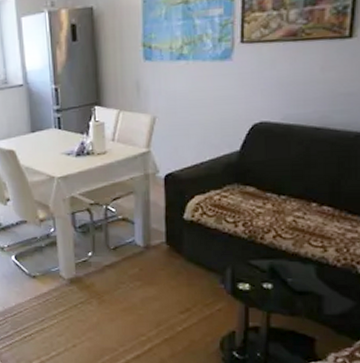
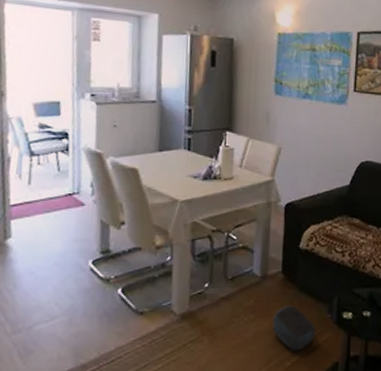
rock: none [159,274,208,318] -> present [272,305,316,352]

